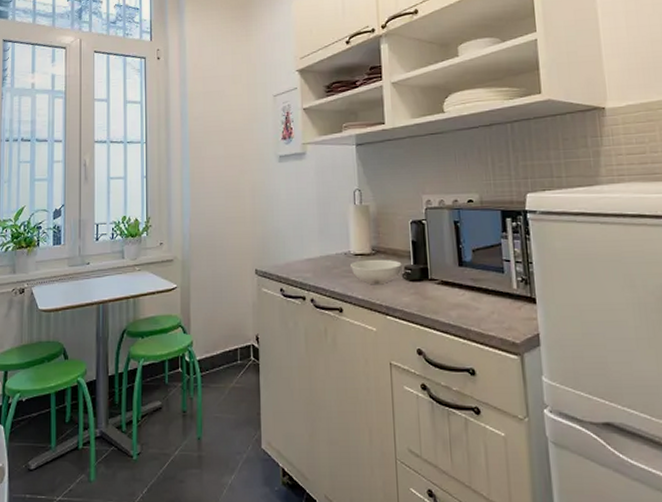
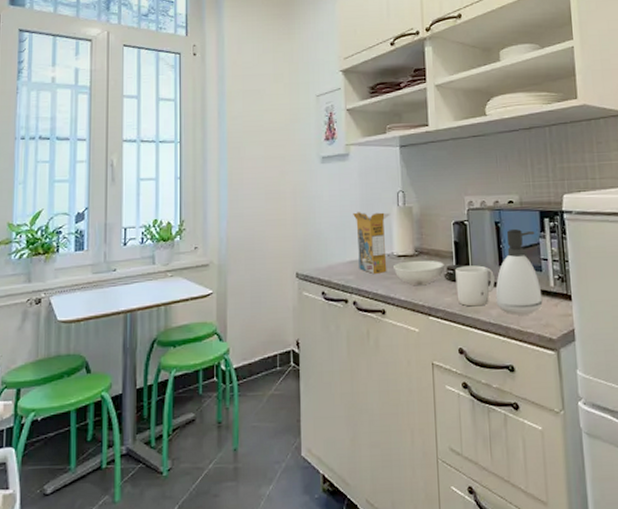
cereal box: none [310,210,347,273] -> present [353,212,390,275]
mug: none [413,265,454,307] -> present [455,265,495,307]
soap dispenser: none [455,228,505,318] -> present [495,228,543,316]

